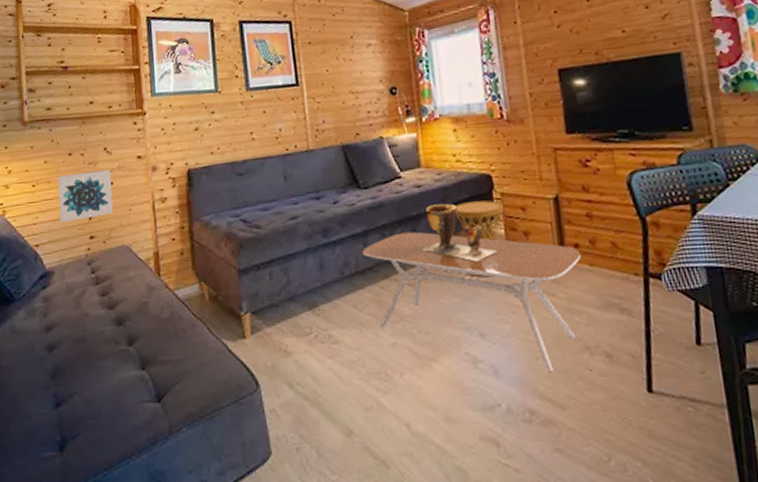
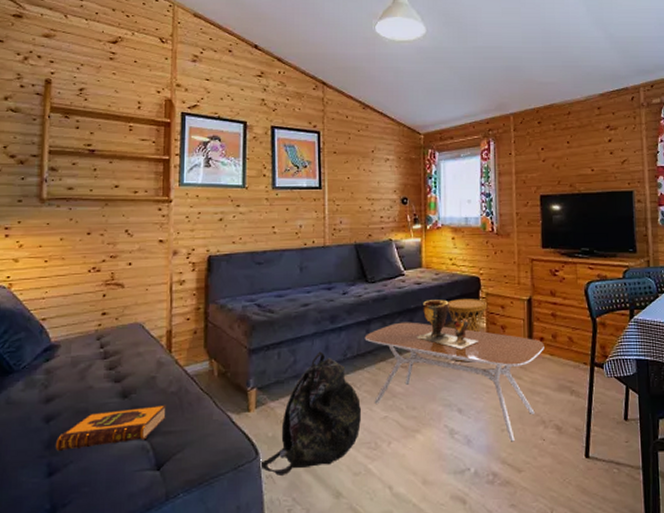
wall art: present [58,169,113,223] -> none [72,251,130,299]
hardback book: none [59,332,162,382] -> present [55,404,166,452]
backpack: none [260,269,367,410] -> present [259,351,361,476]

